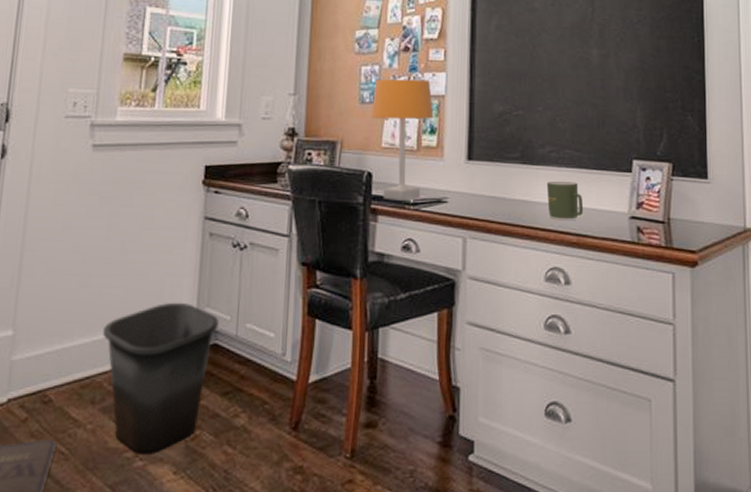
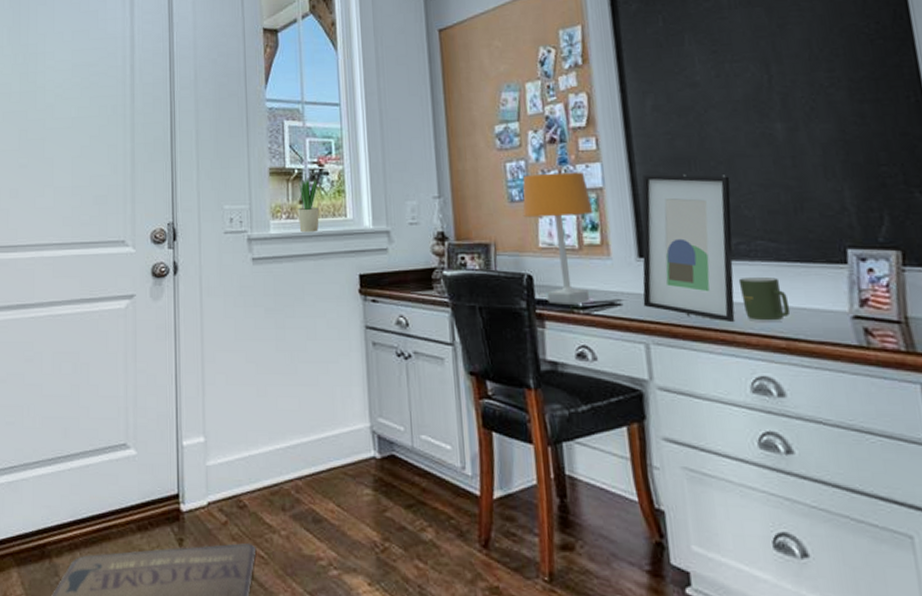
waste bin: present [103,302,219,456] -> none [284,412,393,565]
potted plant: none [148,58,174,122] -> present [297,170,319,233]
picture frame: none [466,86,552,220] -> present [642,173,735,323]

